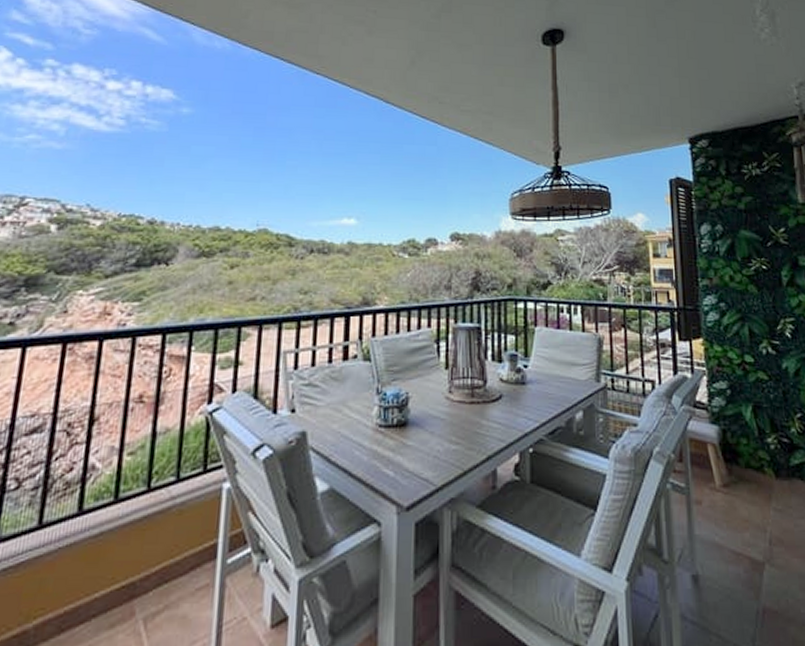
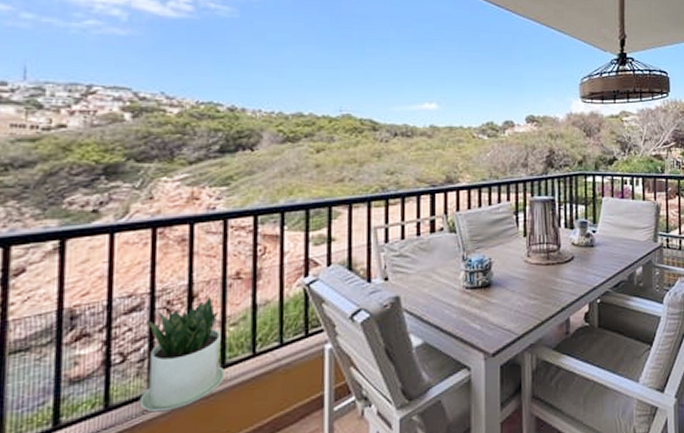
planter: none [27,421,118,549] -> present [139,297,225,413]

